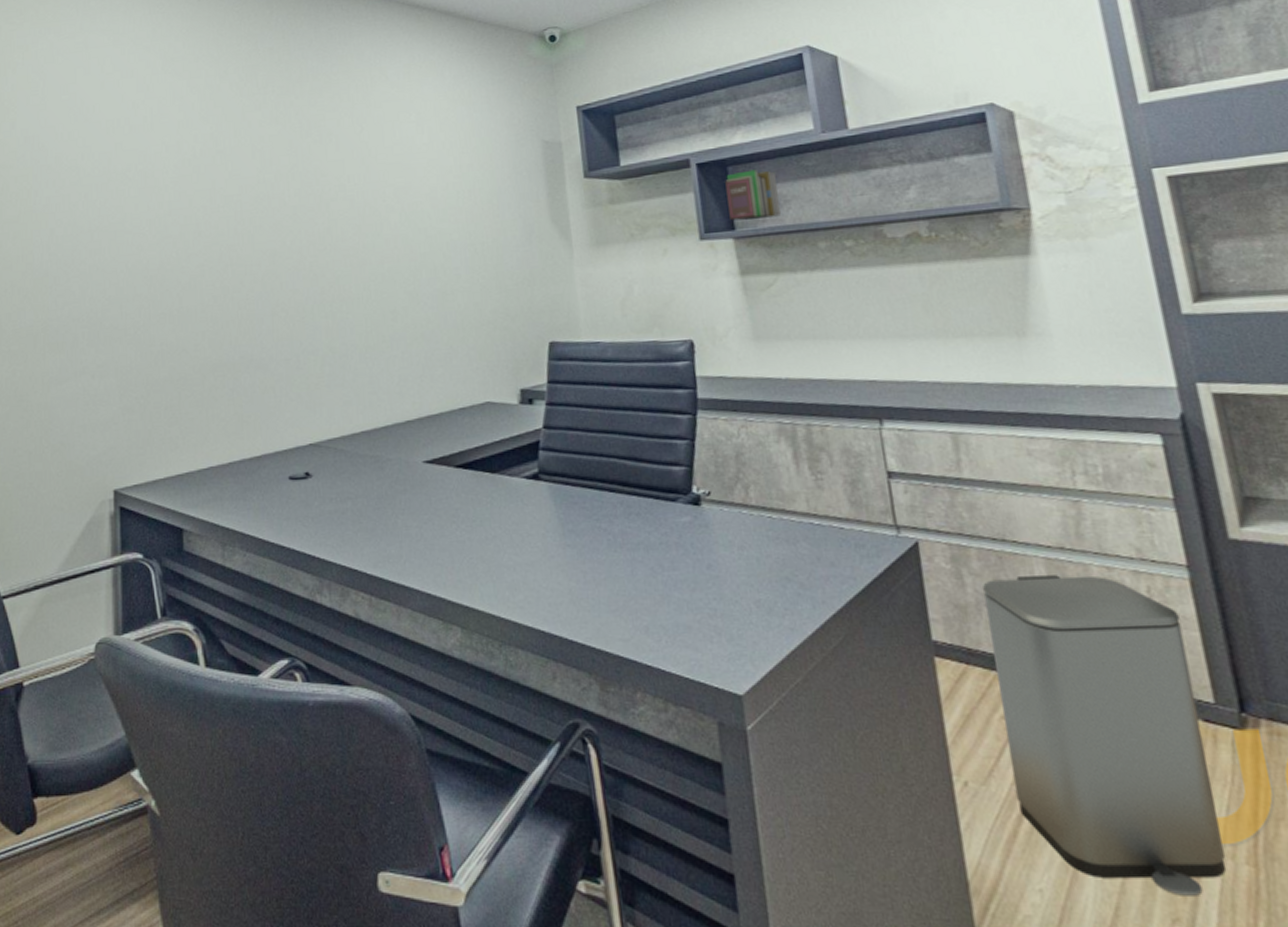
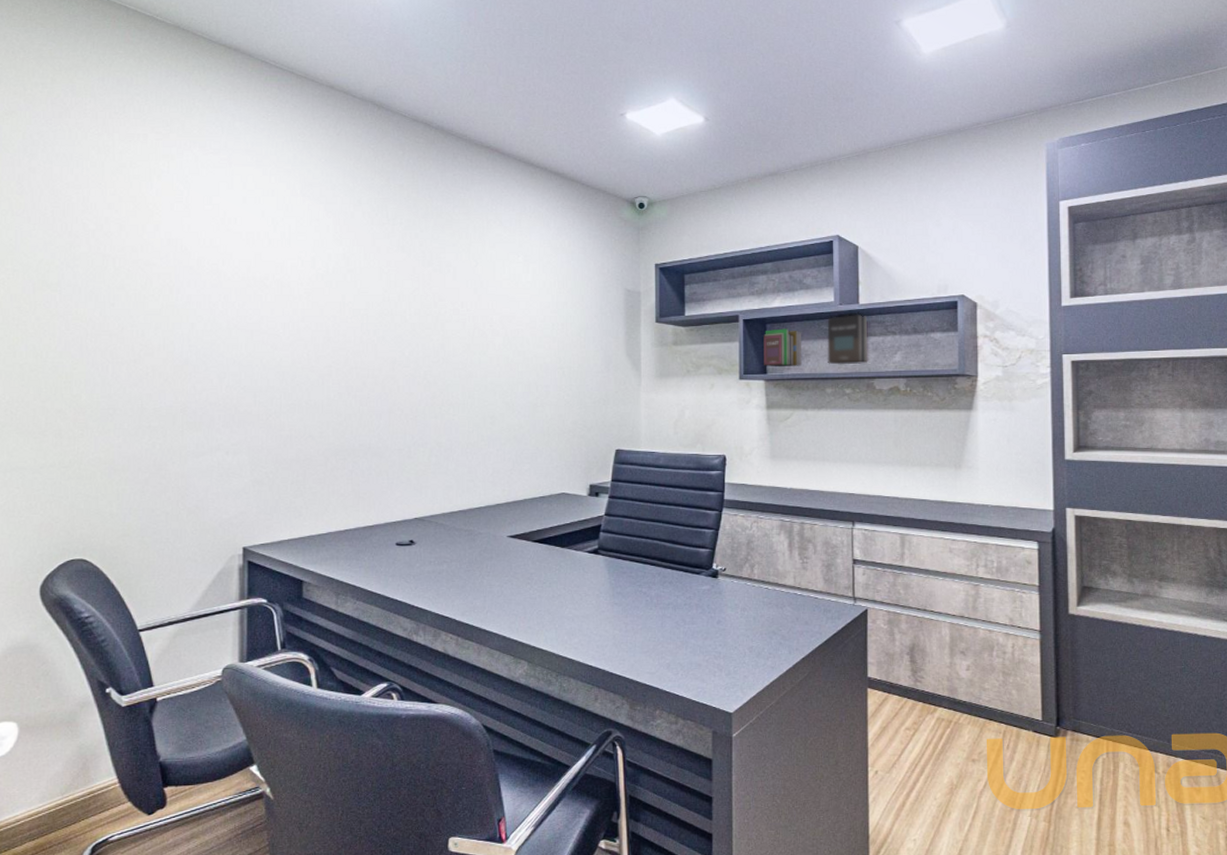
books: none [807,142,872,211] -> present [827,314,868,365]
pedal bin: present [983,575,1226,896] -> none [907,635,1032,842]

